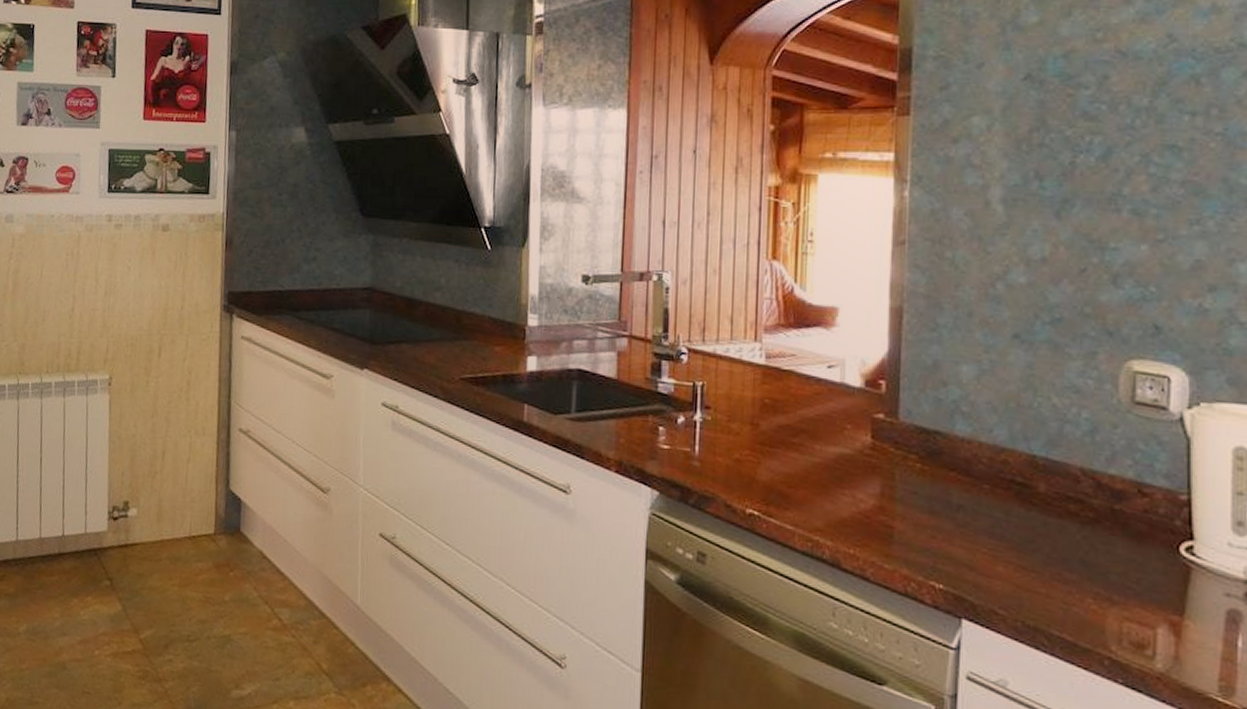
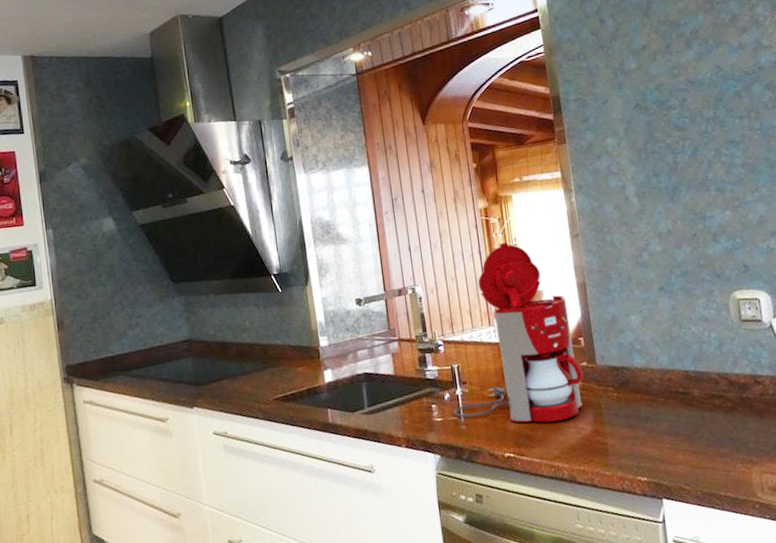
coffee maker: none [686,235,876,484] -> present [453,242,584,423]

